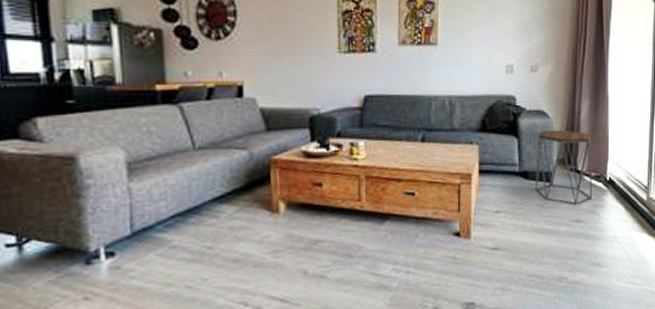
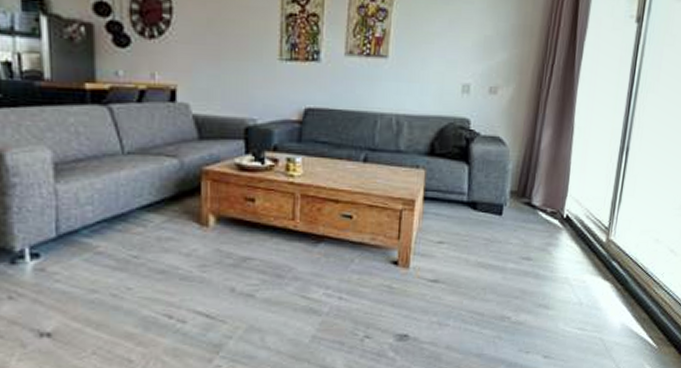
side table: present [536,130,593,205] -> none [484,159,550,241]

